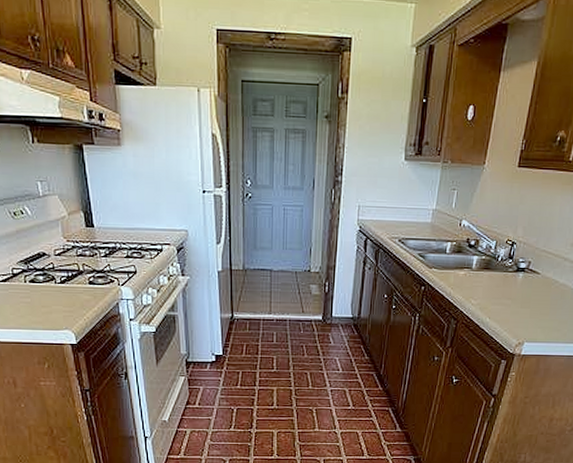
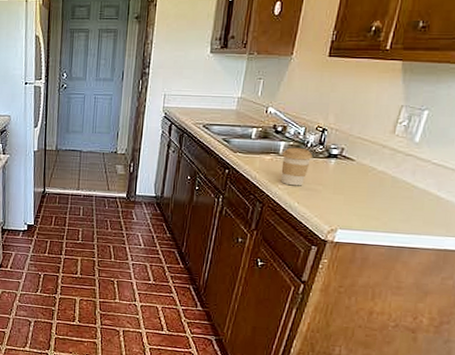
coffee cup: none [473,261,503,301] -> present [280,147,313,186]

